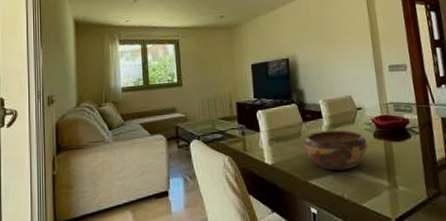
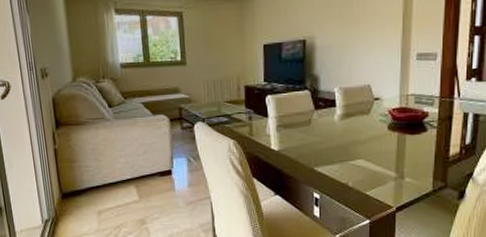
decorative bowl: present [303,130,368,171] -> none [313,120,380,160]

